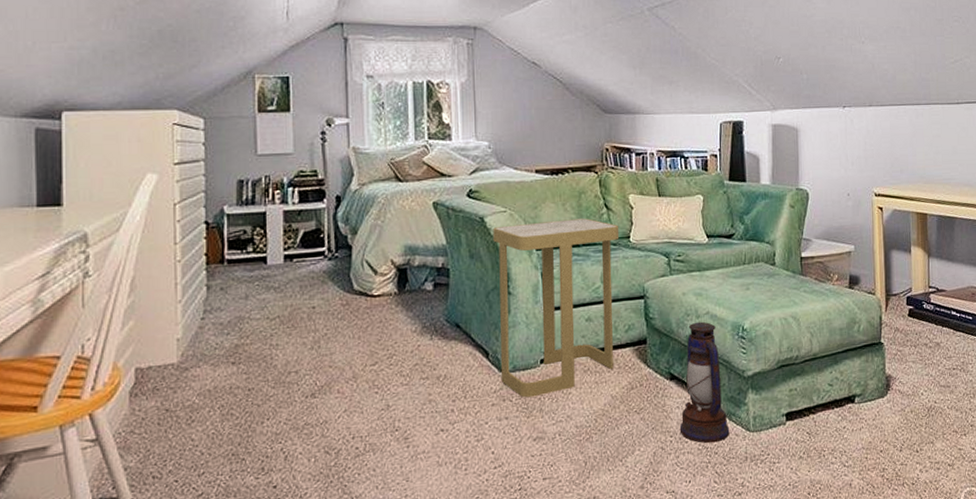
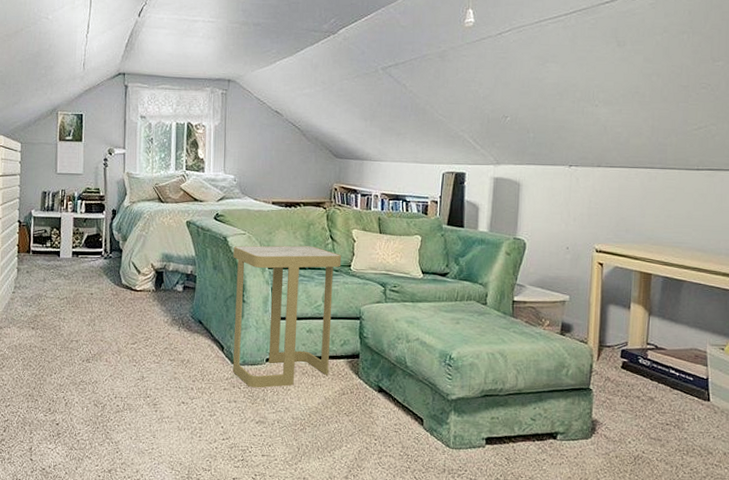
lantern: present [679,321,730,443] -> none [383,346,430,452]

